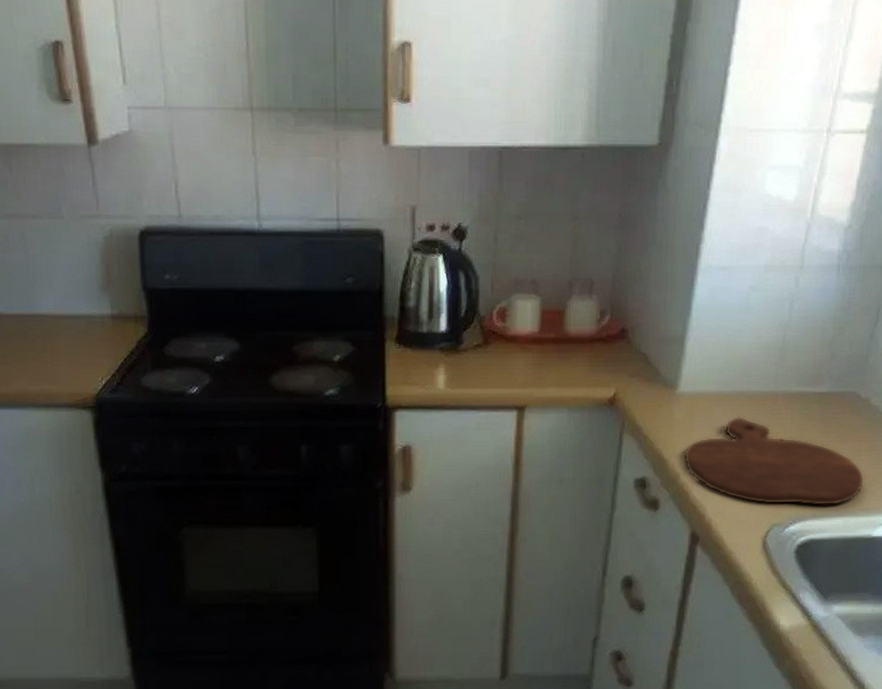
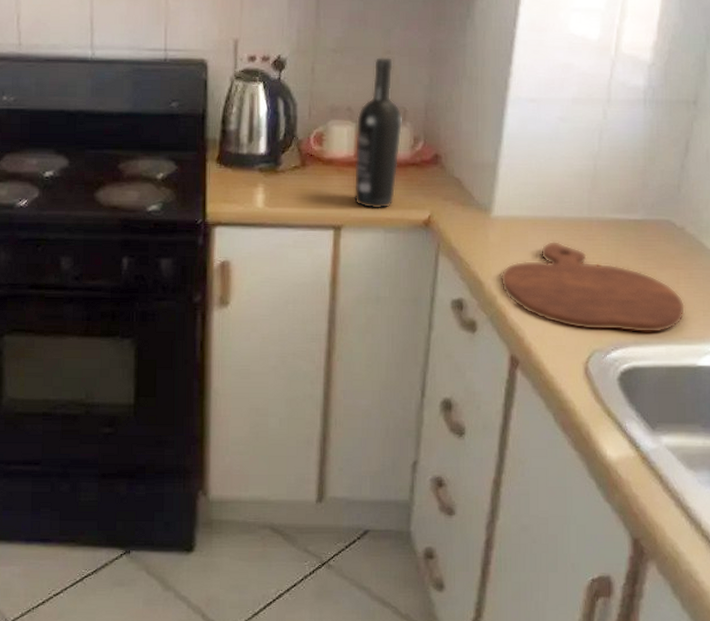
wine bottle: none [537,223,589,388] -> present [353,56,403,209]

